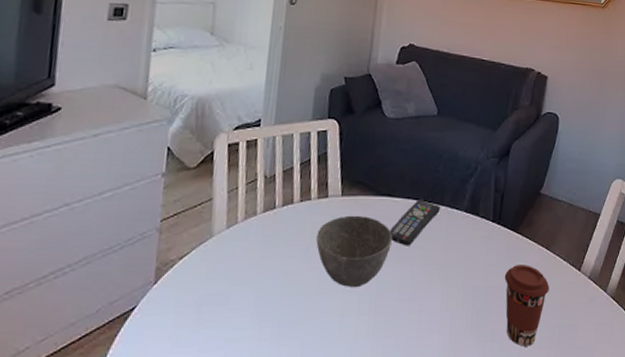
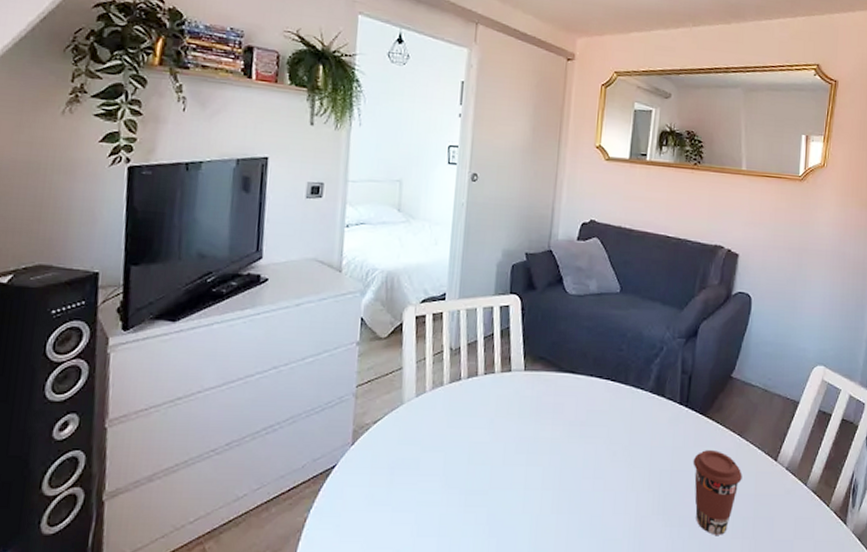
bowl: present [316,215,393,288] -> none [500,390,576,462]
remote control: present [389,200,441,246] -> none [572,378,626,424]

